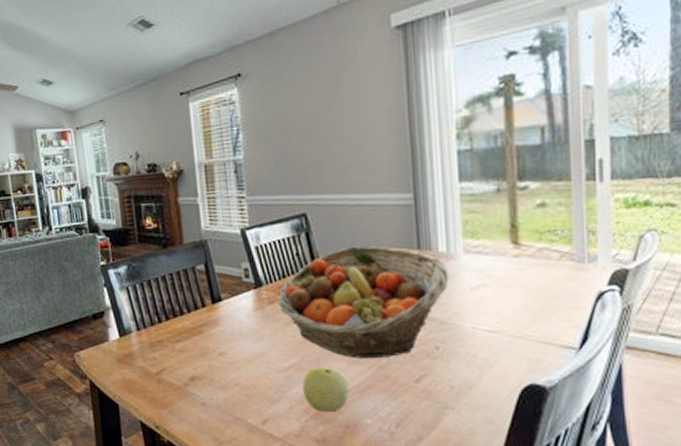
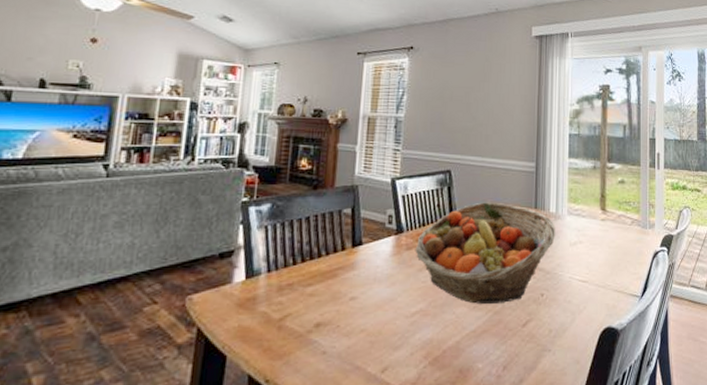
apple: present [302,367,350,413] -> none [425,312,467,358]

